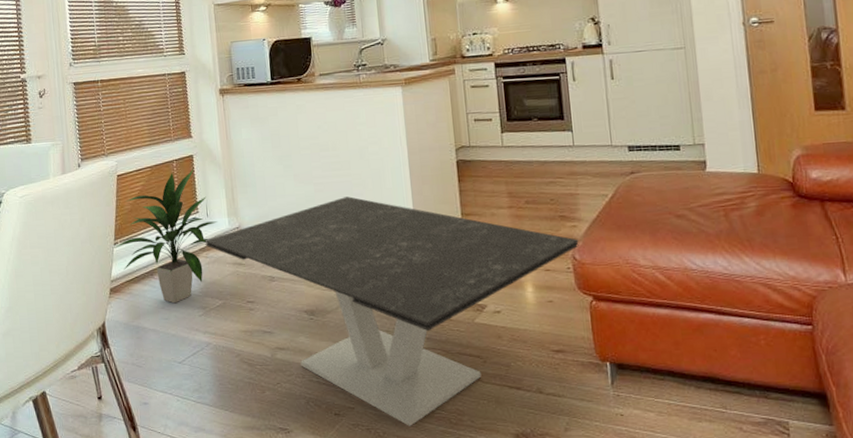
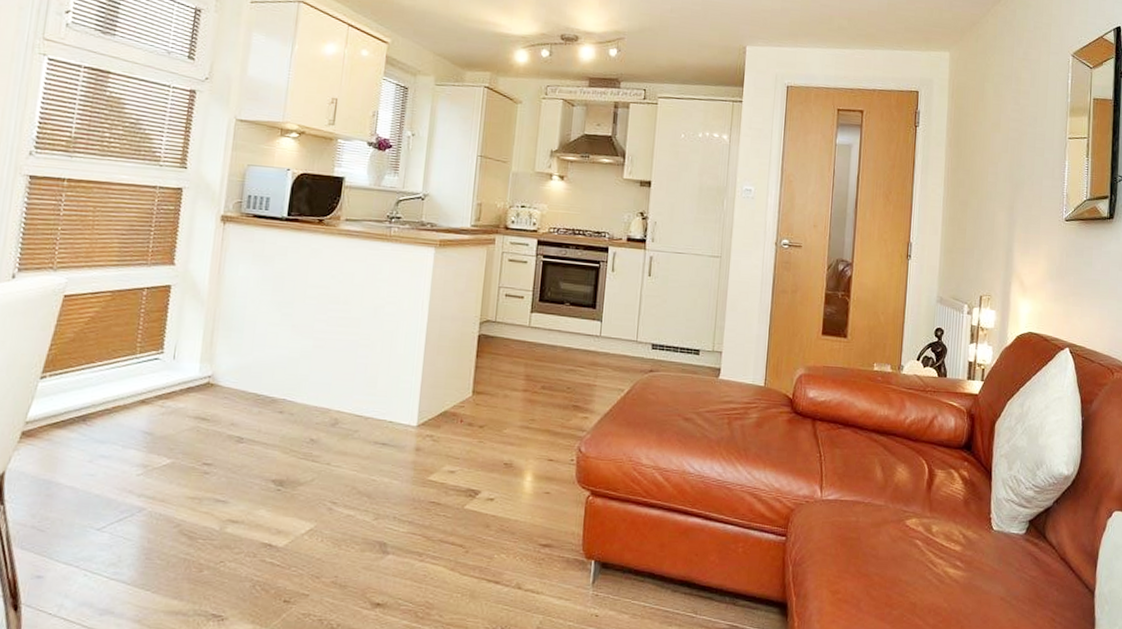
indoor plant: present [113,169,218,304] -> none [38,301,186,458]
coffee table: present [205,196,579,426] -> none [163,357,587,619]

